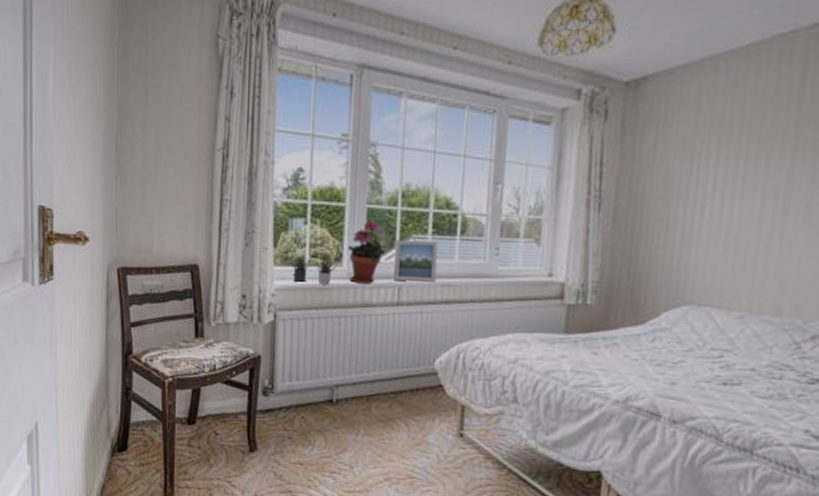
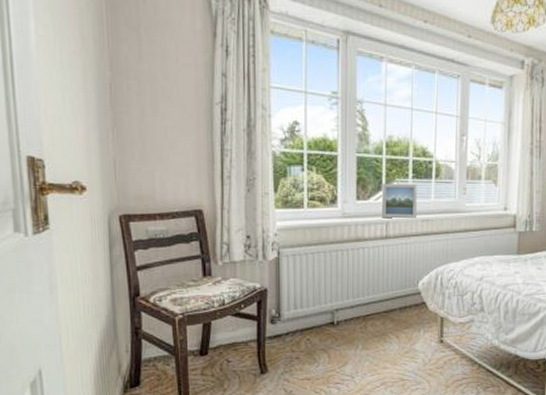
succulent plant: present [289,255,338,286] -> none [289,199,333,225]
potted plant: present [348,221,385,286] -> none [341,168,373,223]

